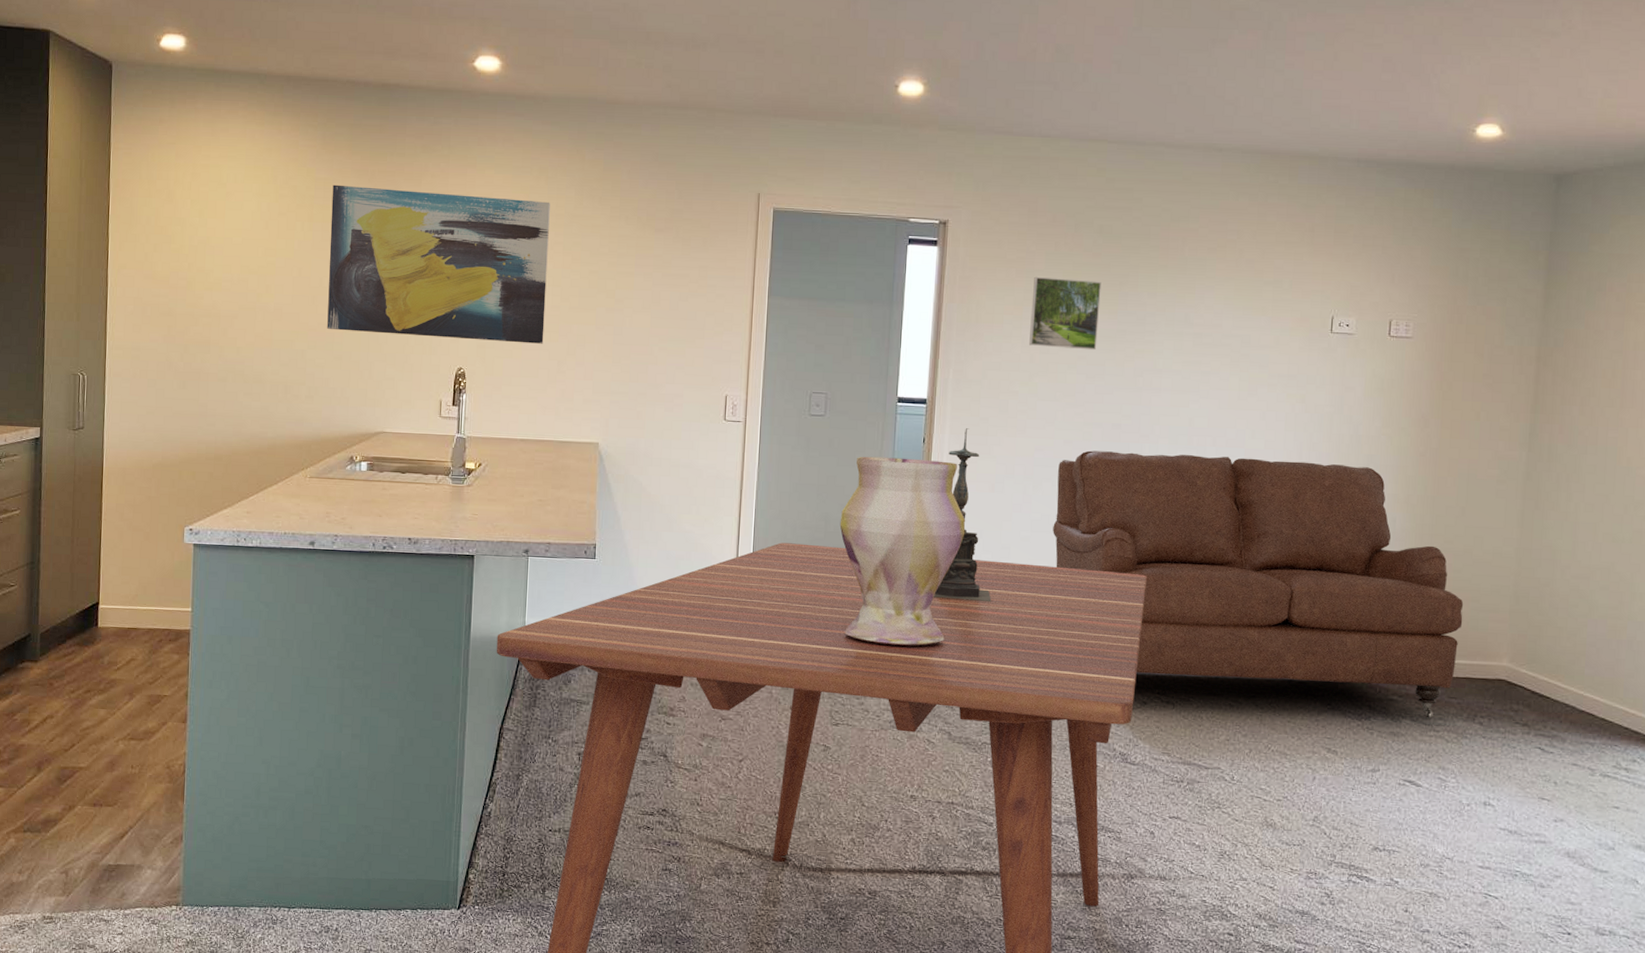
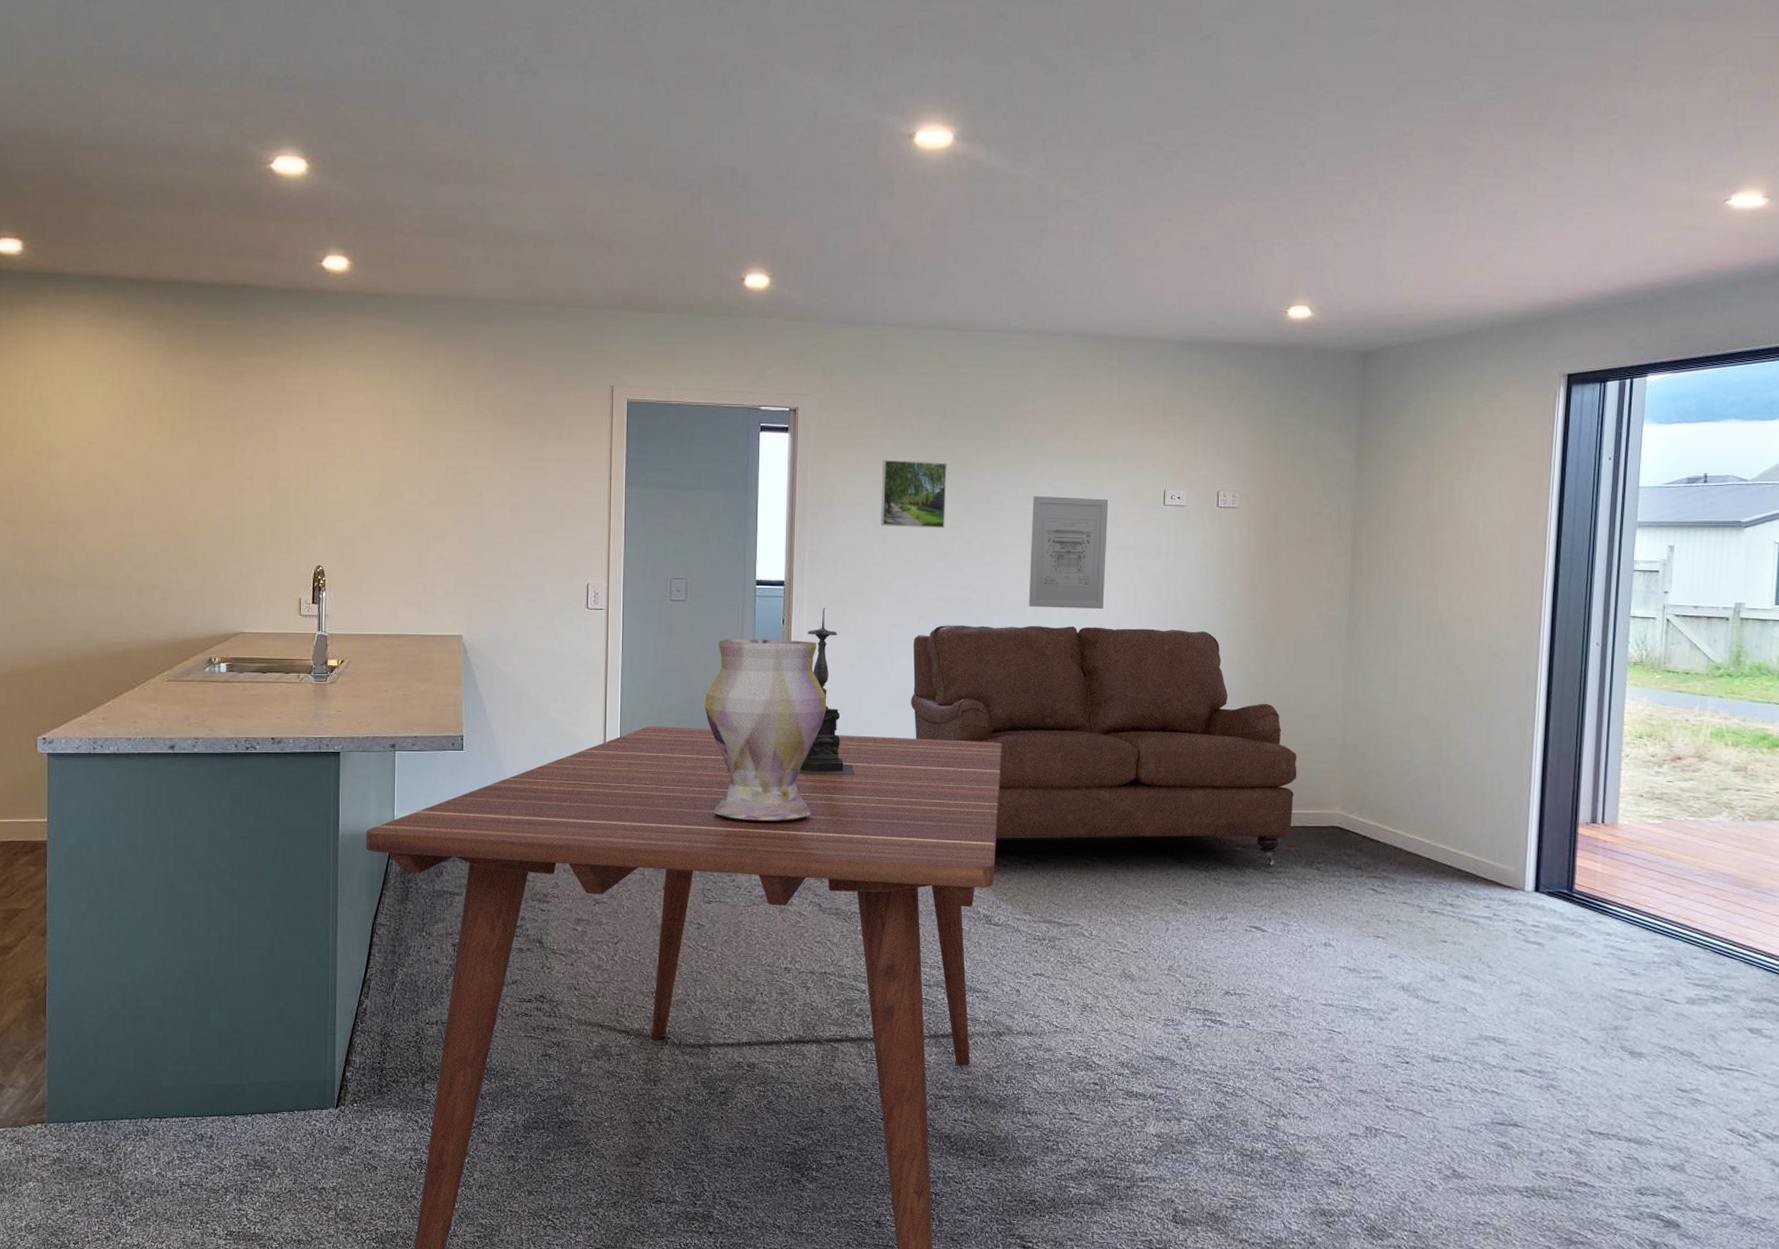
wall art: present [327,184,550,344] -> none [180,386,404,539]
wall art: none [1181,319,1272,440] -> present [1028,496,1109,609]

